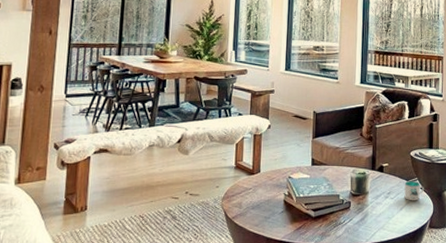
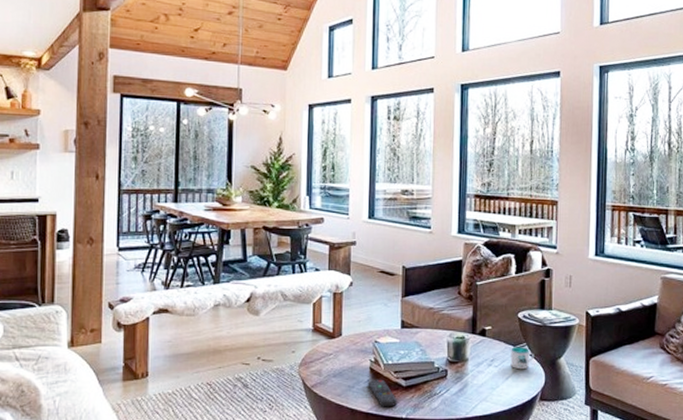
remote control: none [282,210,308,236] -> present [368,379,398,407]

